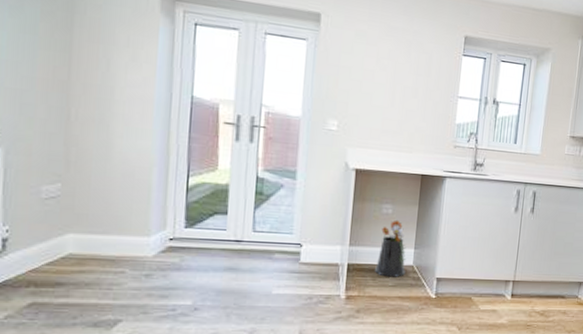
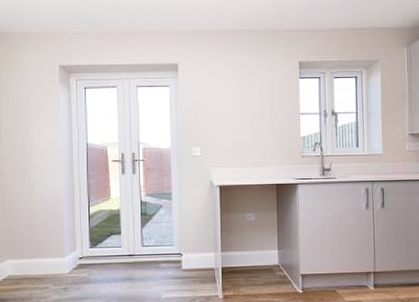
watering can: present [375,219,406,277] -> none [246,225,272,277]

